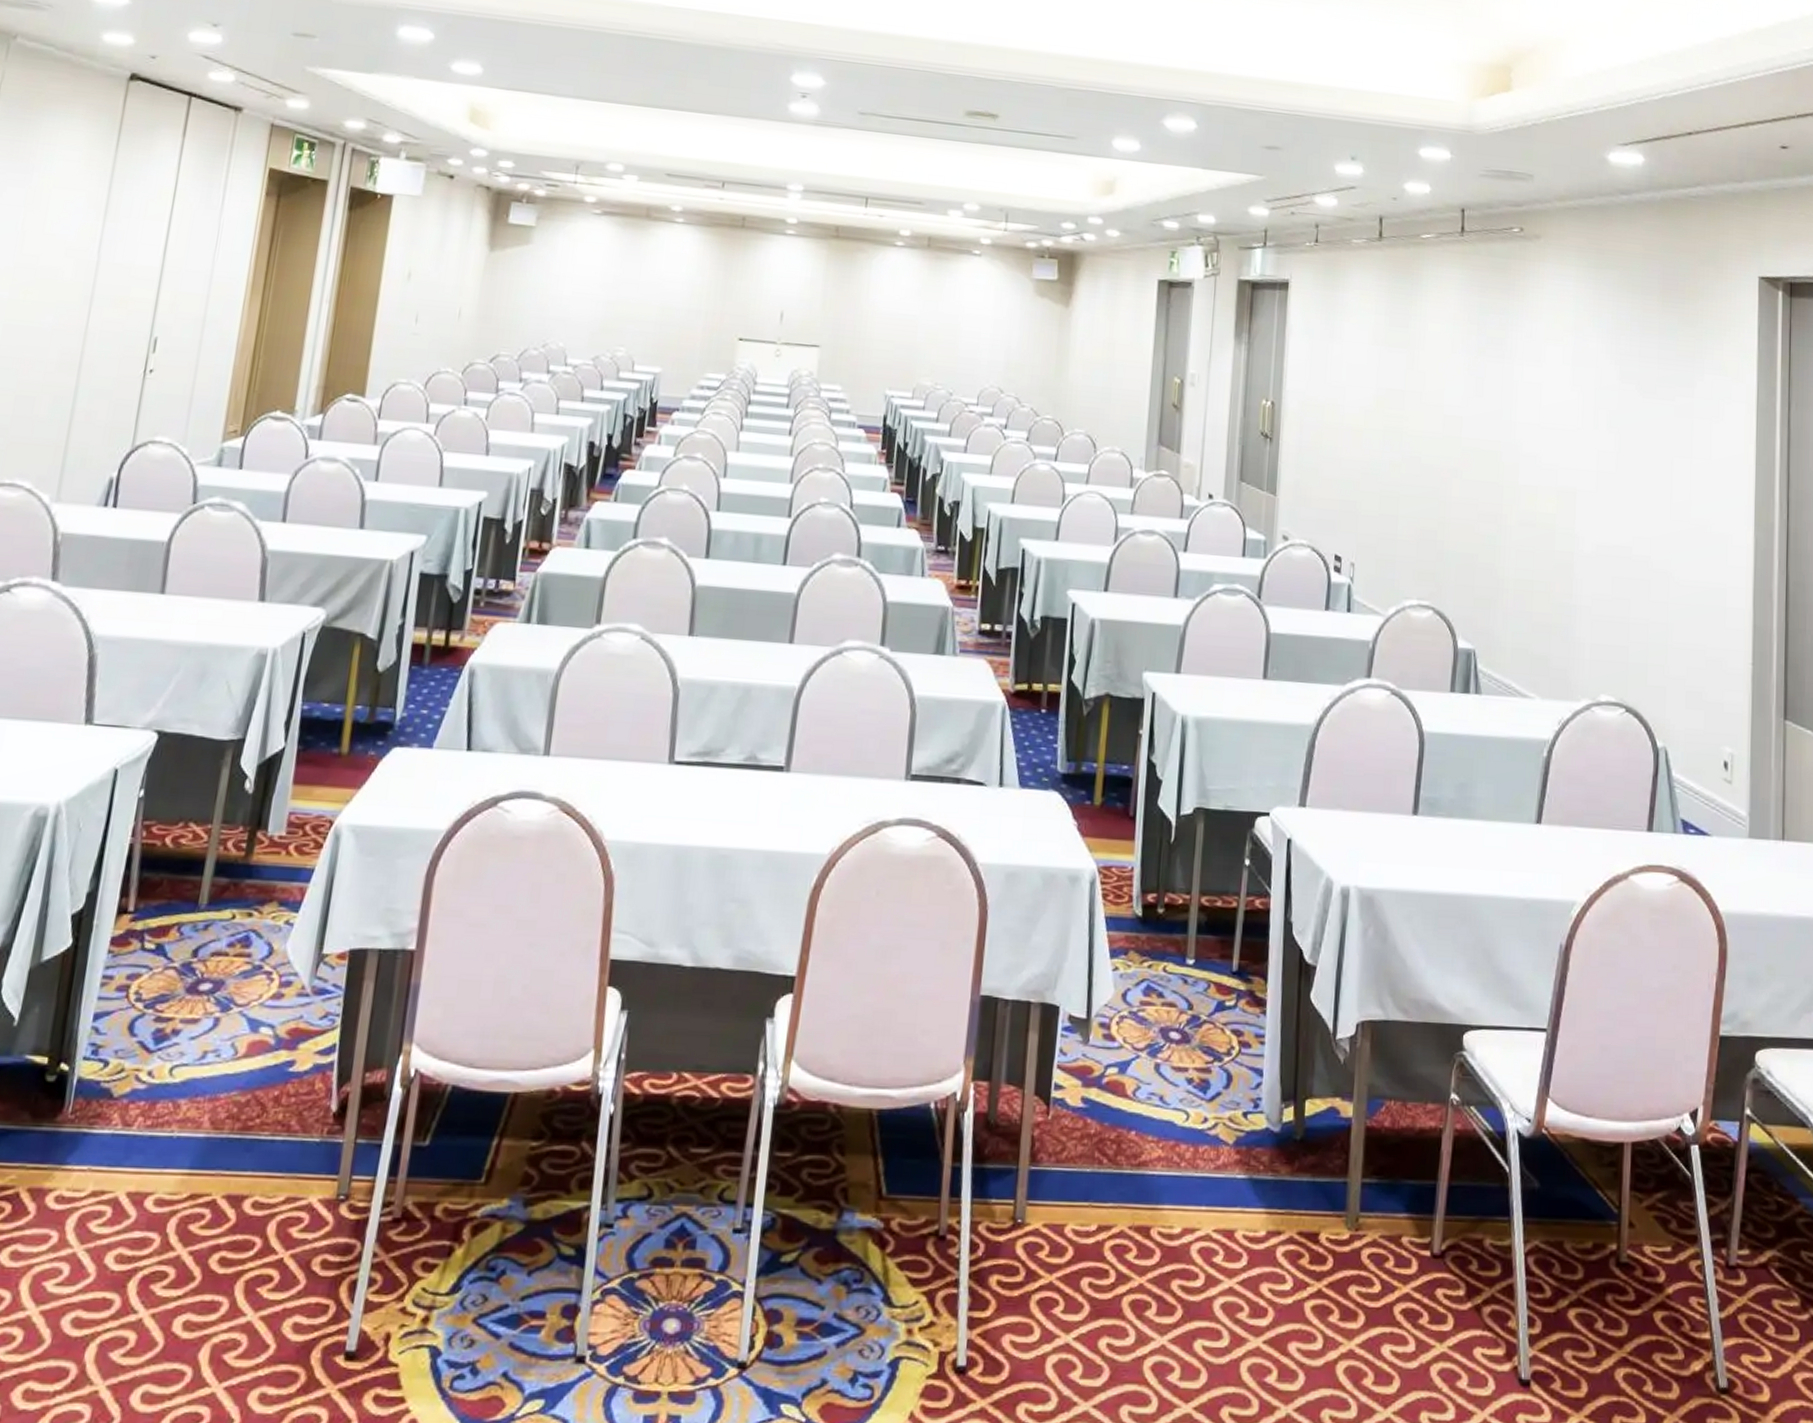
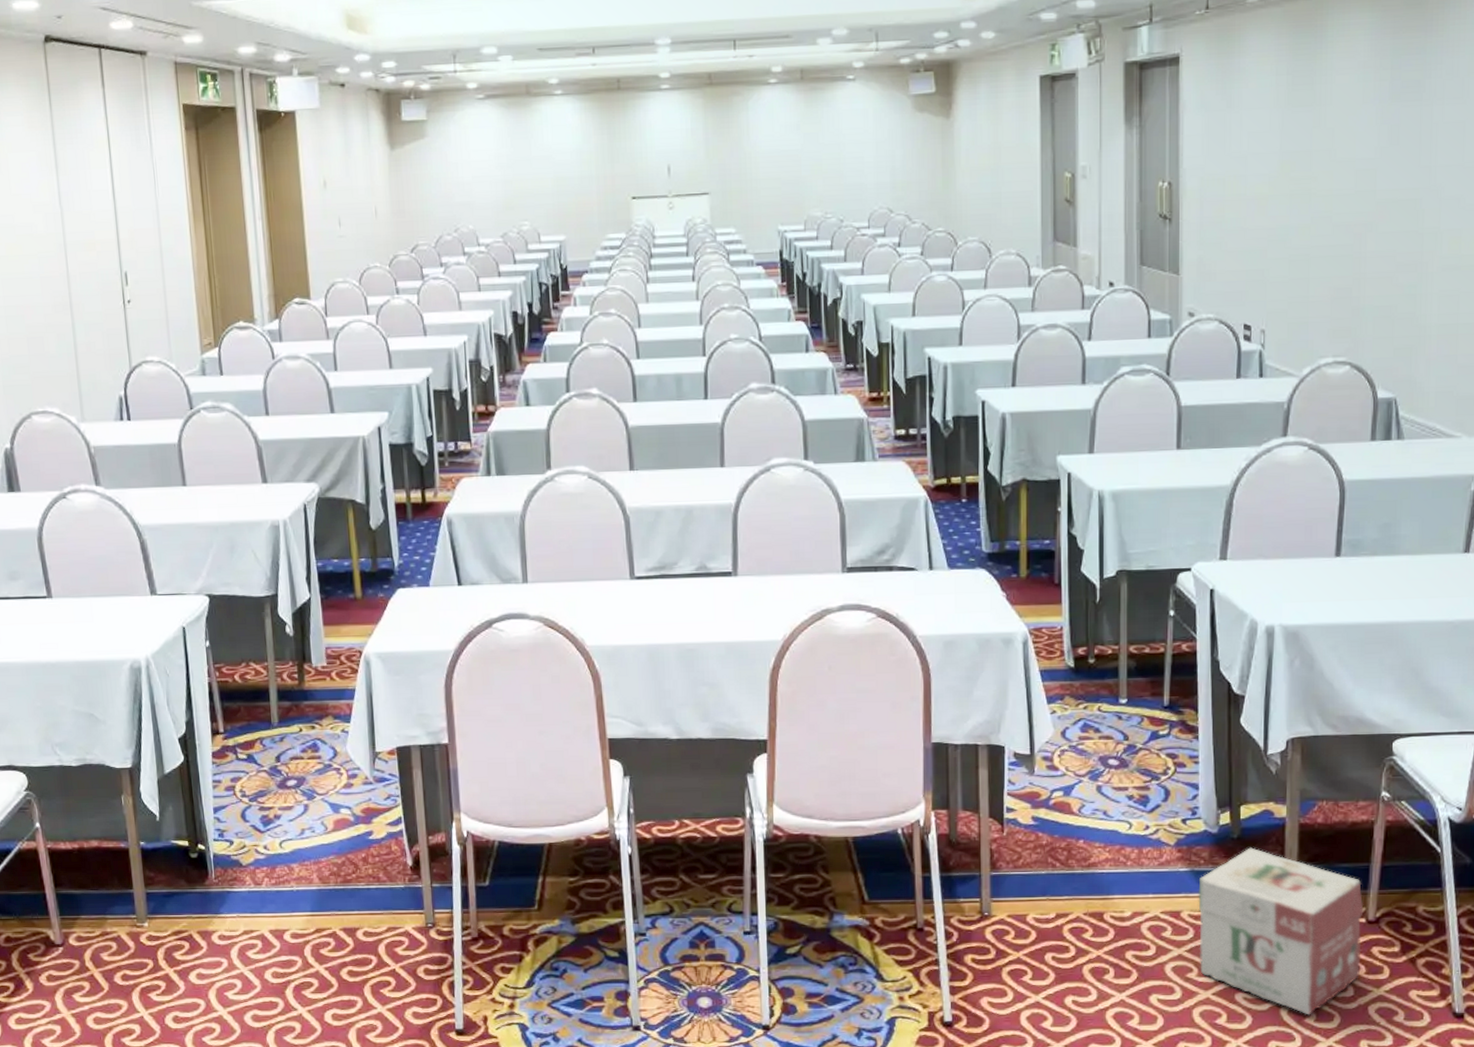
cardboard box: none [1251,1153,1429,1376] -> present [1198,847,1364,1015]

